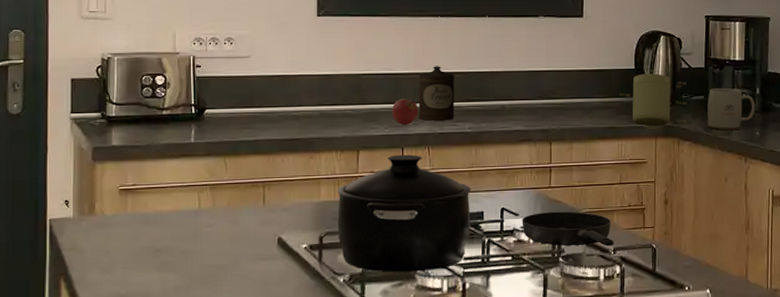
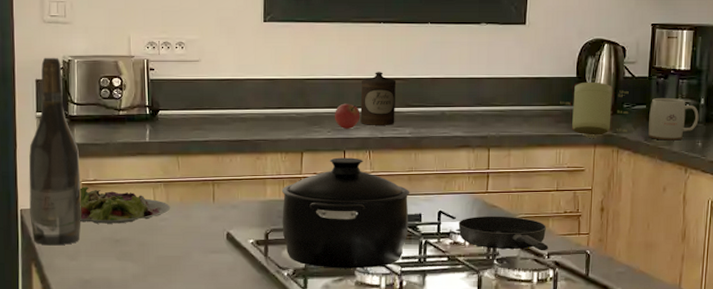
wine bottle: none [60,55,119,258] -> present [29,57,82,246]
salad plate: none [117,192,217,232] -> present [79,186,171,224]

